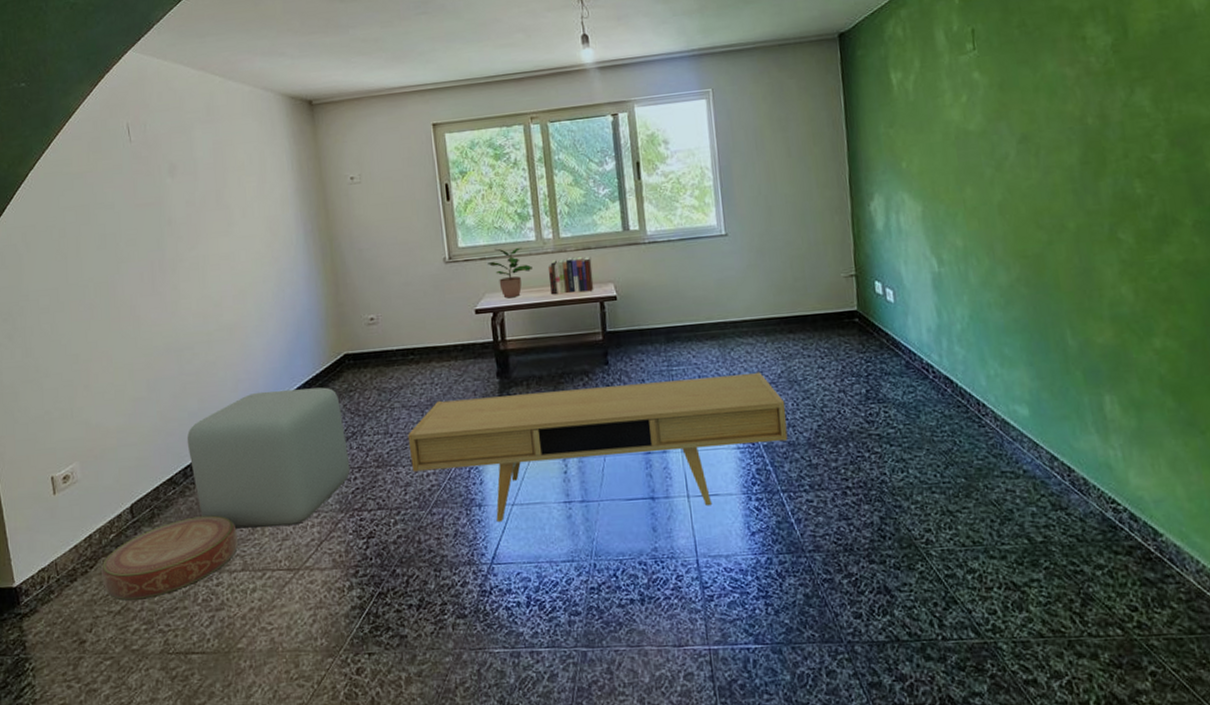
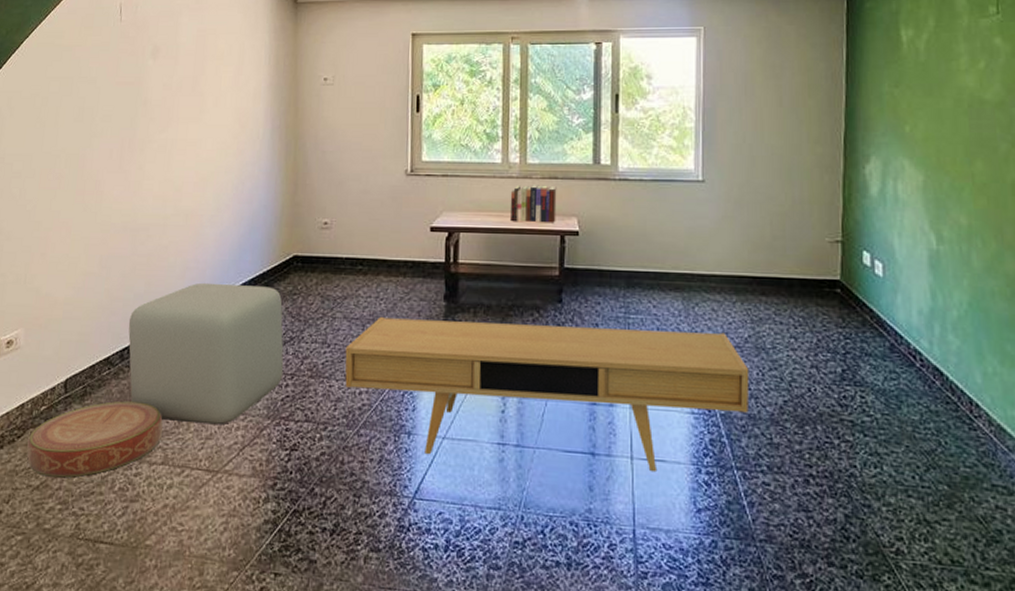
potted plant: present [488,247,532,299] -> none [449,166,494,220]

